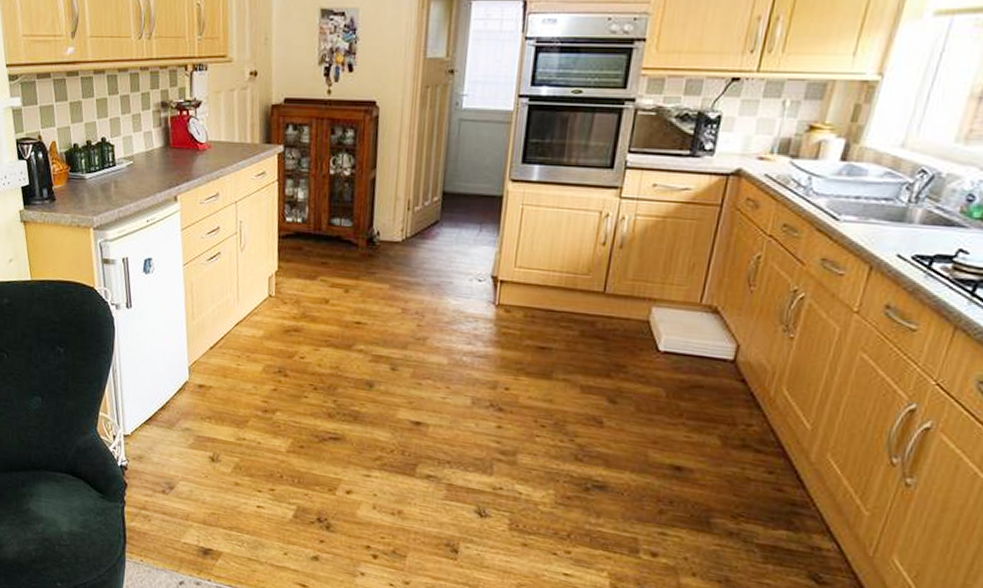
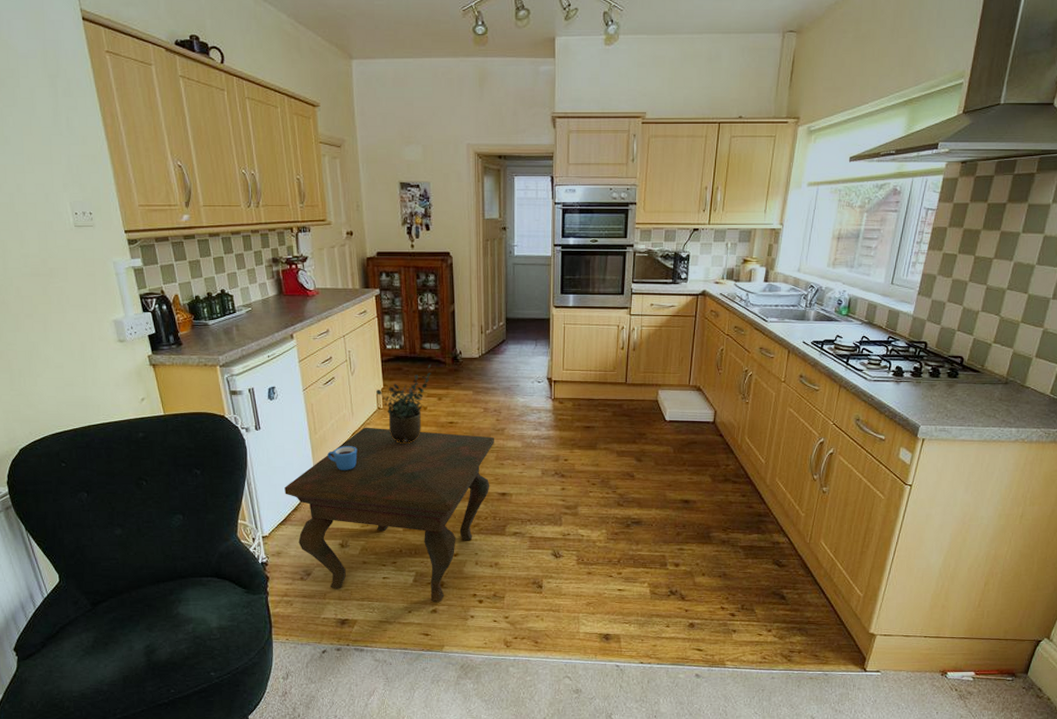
side table: none [152,317,412,548] -> present [284,427,494,602]
mug: none [204,338,240,369] -> present [327,446,358,470]
potted plant: none [267,245,340,344] -> present [375,364,432,443]

